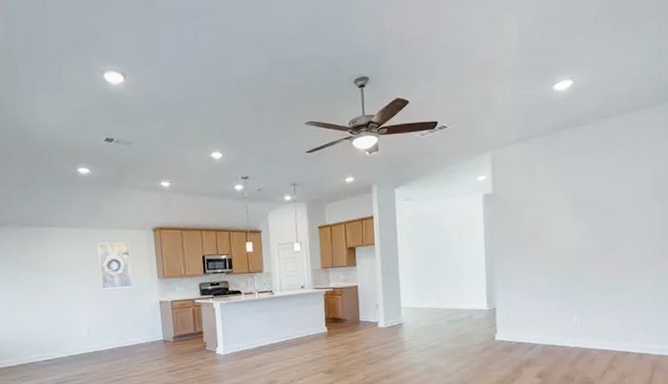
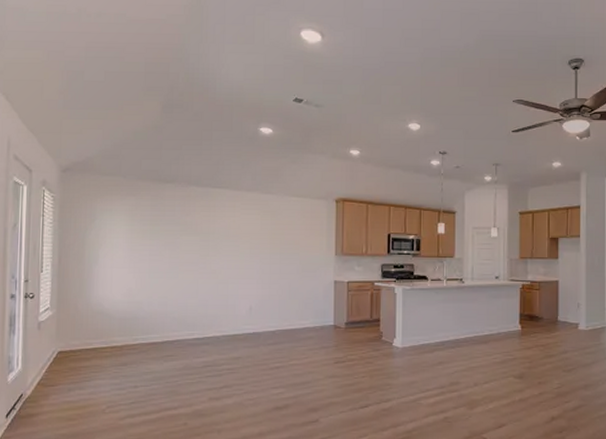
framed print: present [96,242,133,289] -> none [270,210,307,263]

